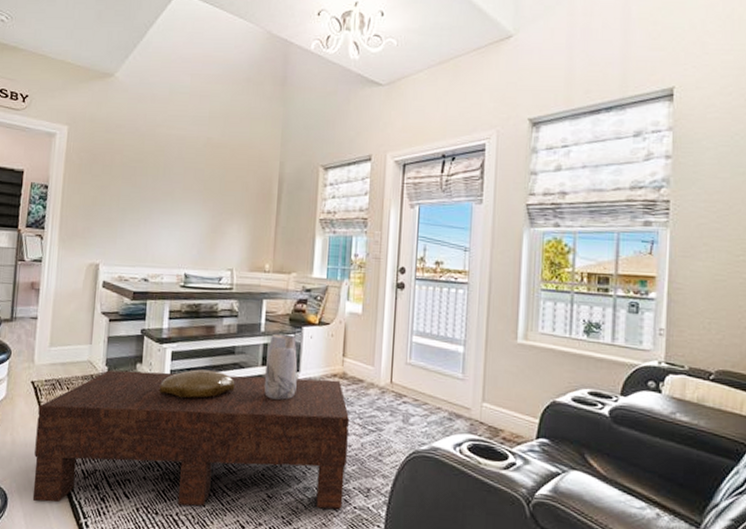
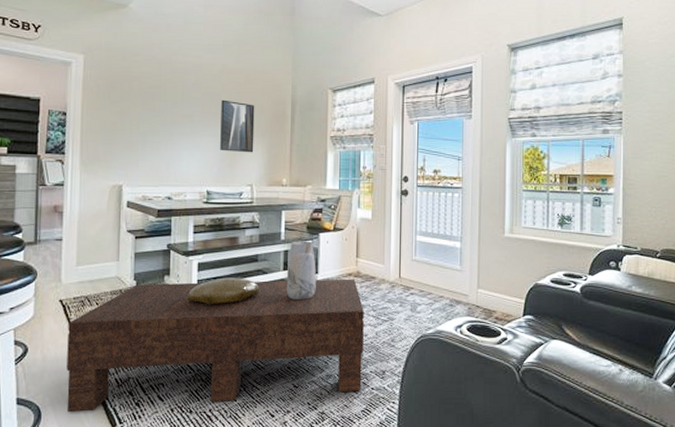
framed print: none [200,175,239,235] -> present [220,99,255,153]

